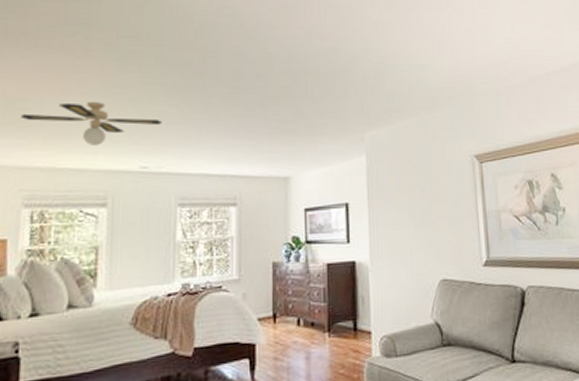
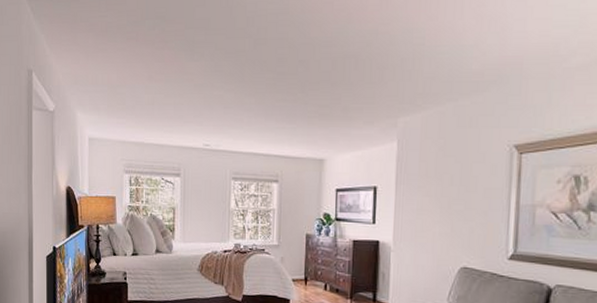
ceiling fan: present [21,102,162,145] -> none [120,88,220,125]

